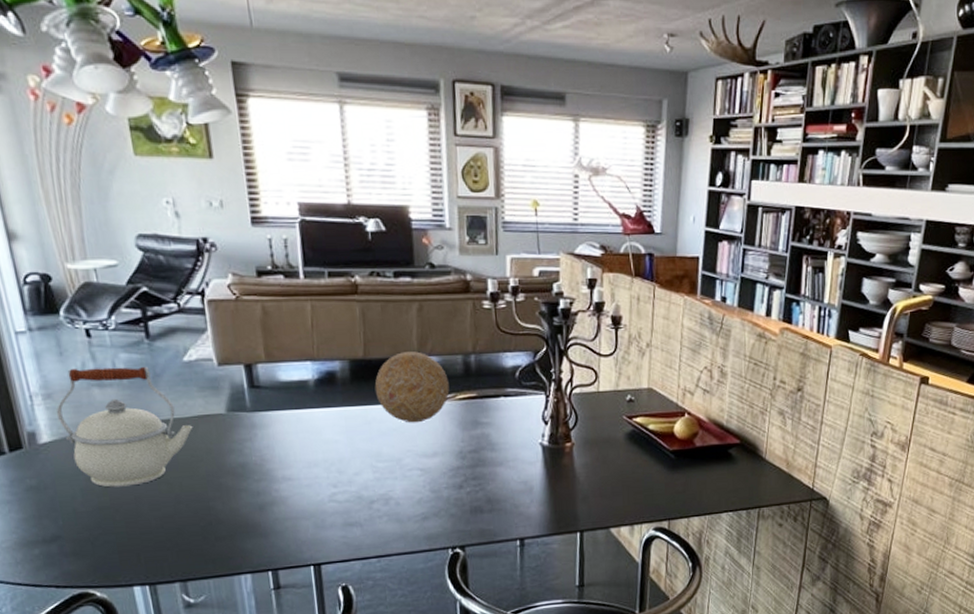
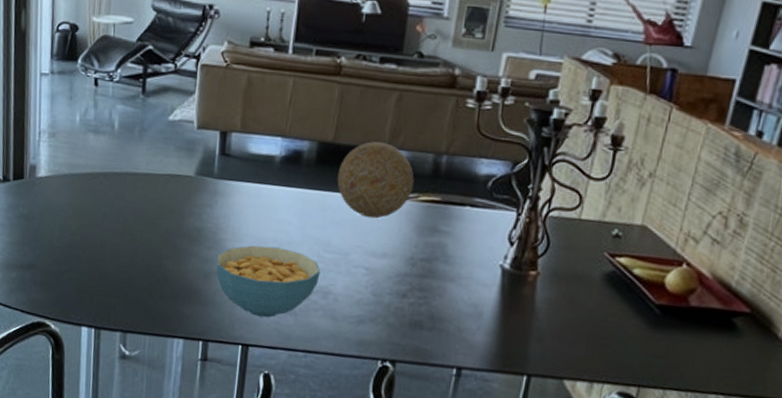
kettle: present [56,367,193,487] -> none [55,112,164,231]
cereal bowl: none [267,466,378,536] -> present [216,245,321,318]

